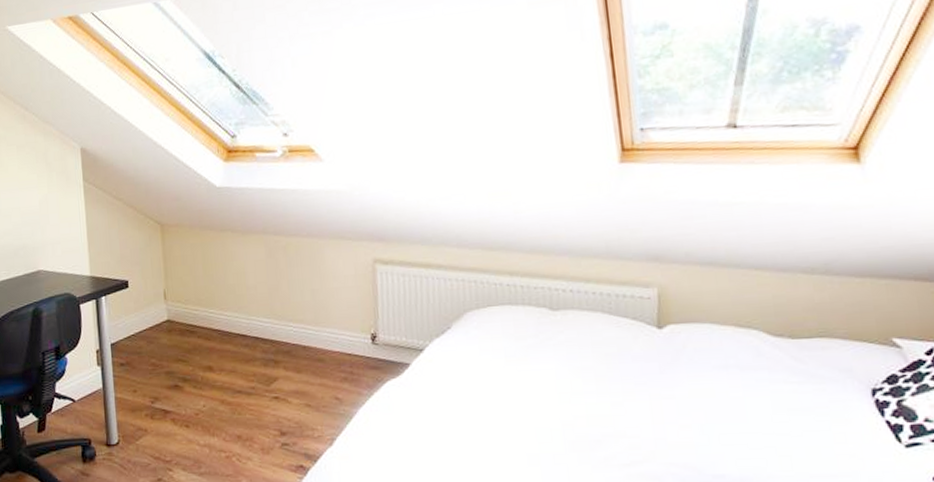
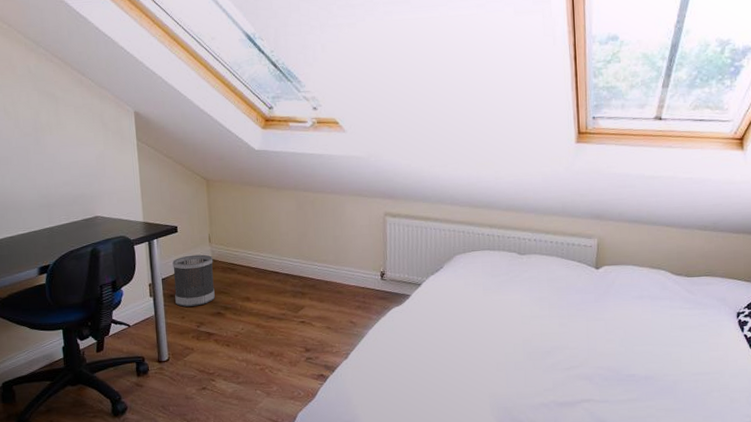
wastebasket: none [123,314,172,378] -> present [172,254,215,307]

